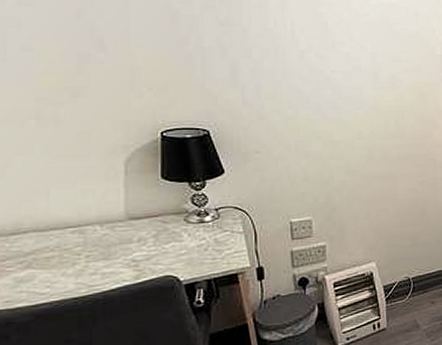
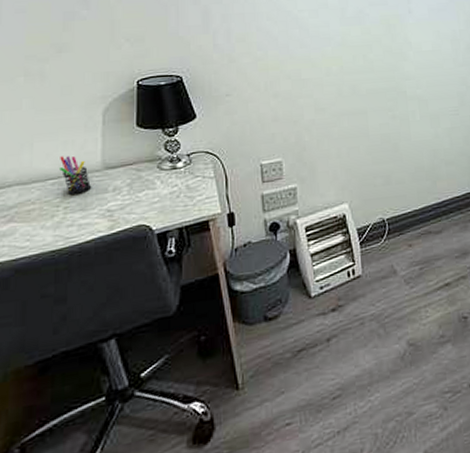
pen holder: none [79,204,116,244] -> present [60,155,92,195]

